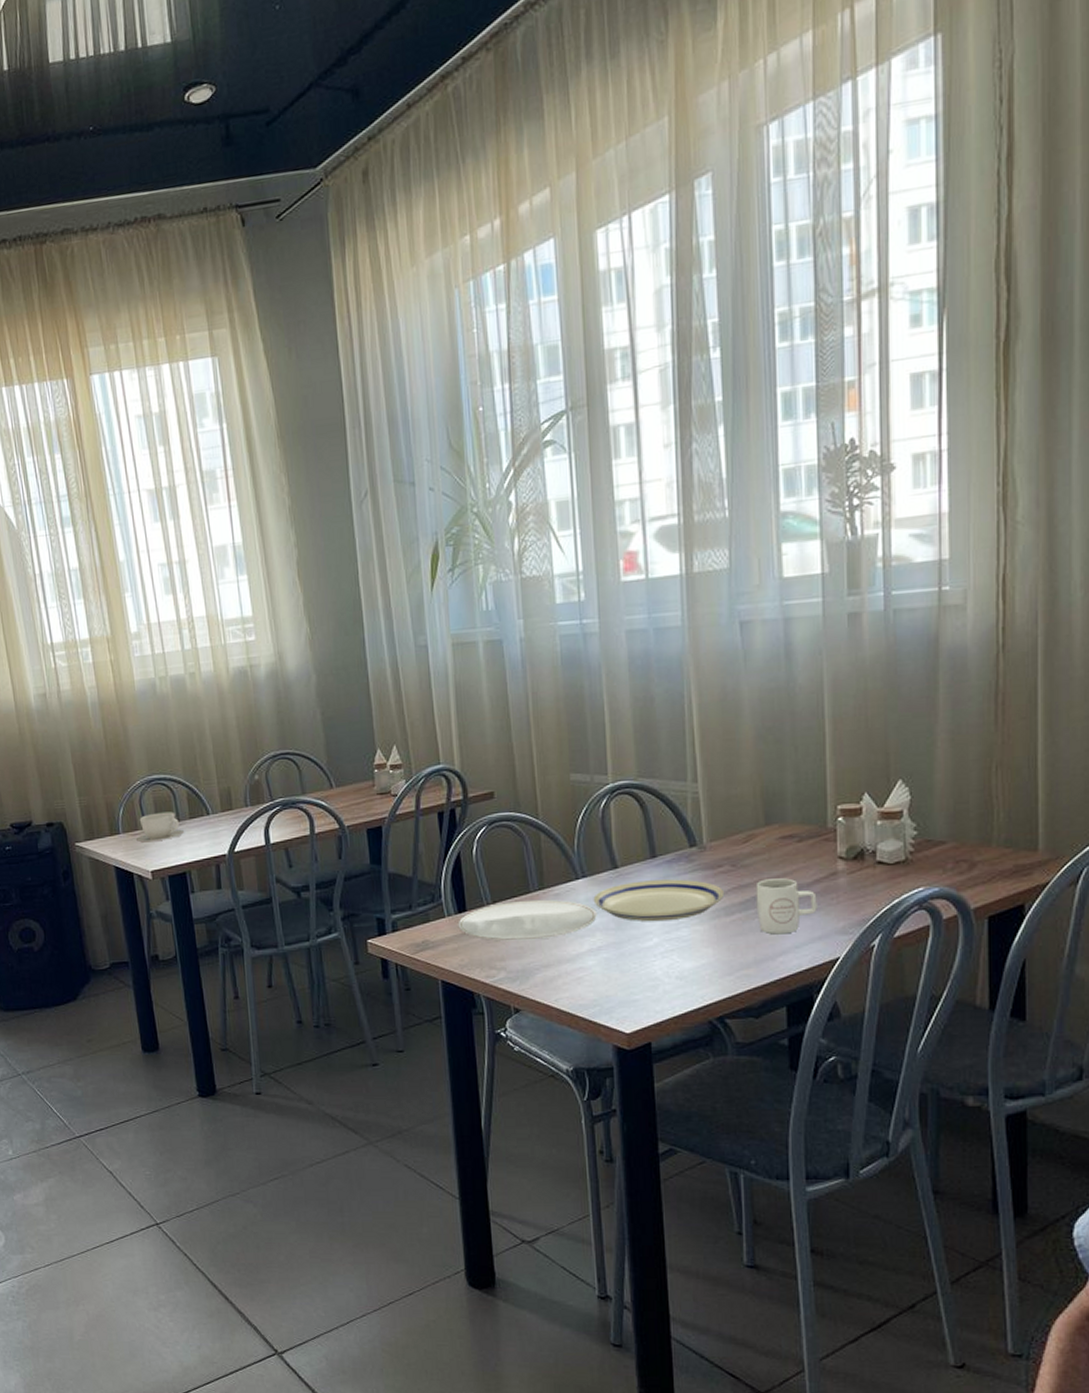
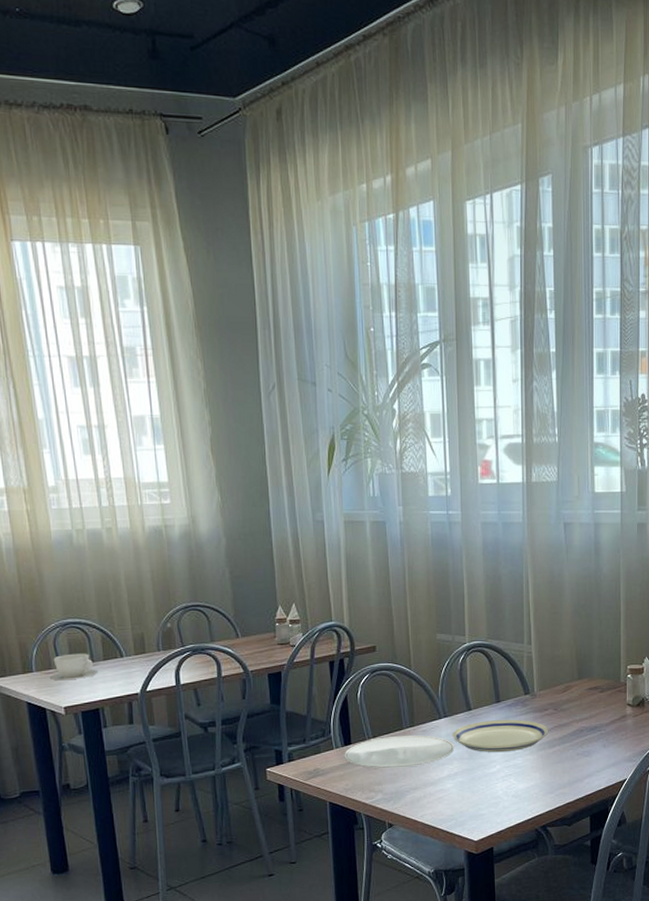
mug: present [755,878,817,935] -> none [571,719,612,762]

